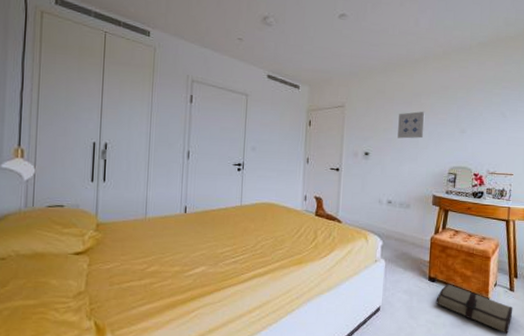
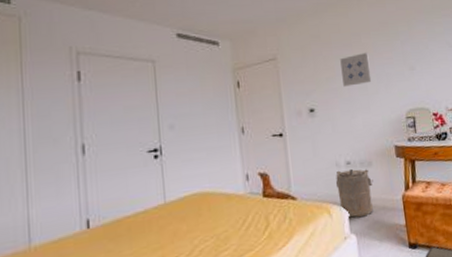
laundry hamper: none [375,206,408,247] -> present [335,168,373,217]

